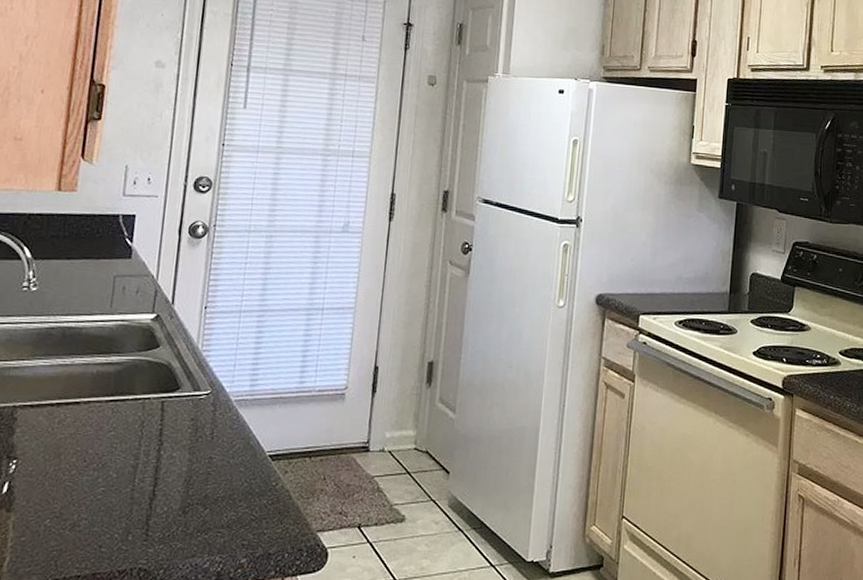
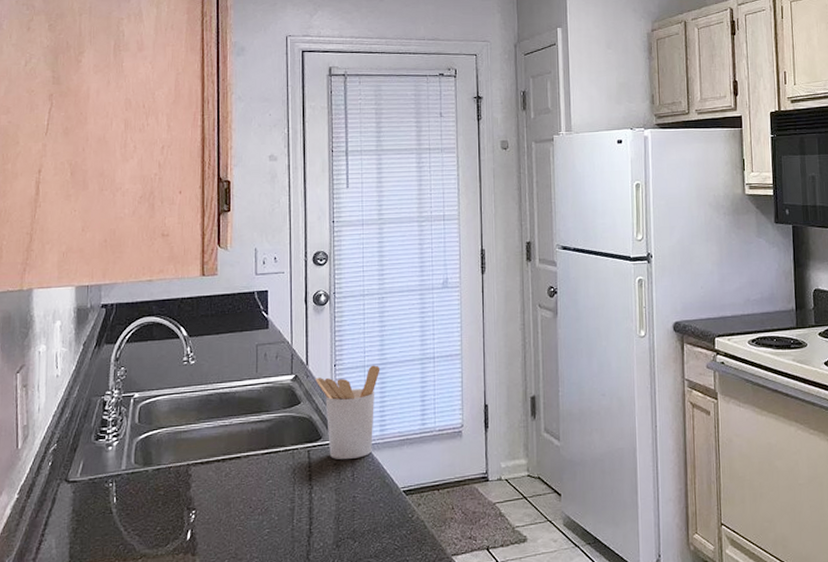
utensil holder: none [180,311,259,416] -> present [315,365,380,460]

